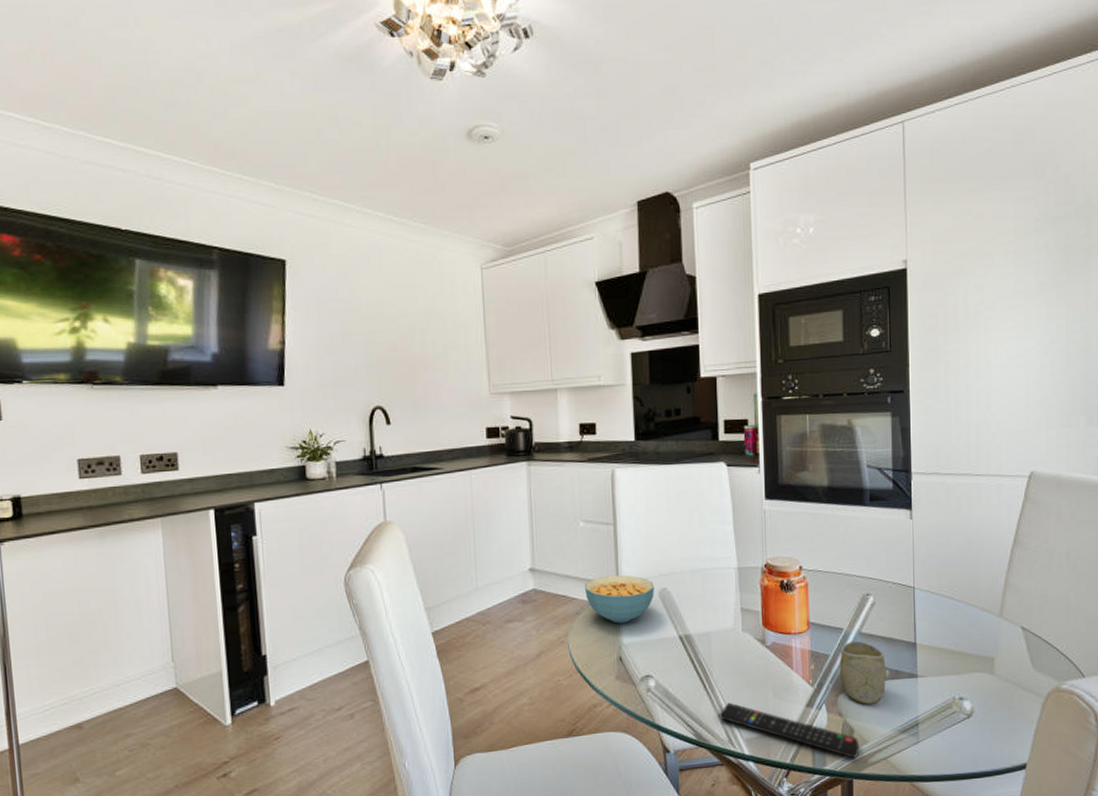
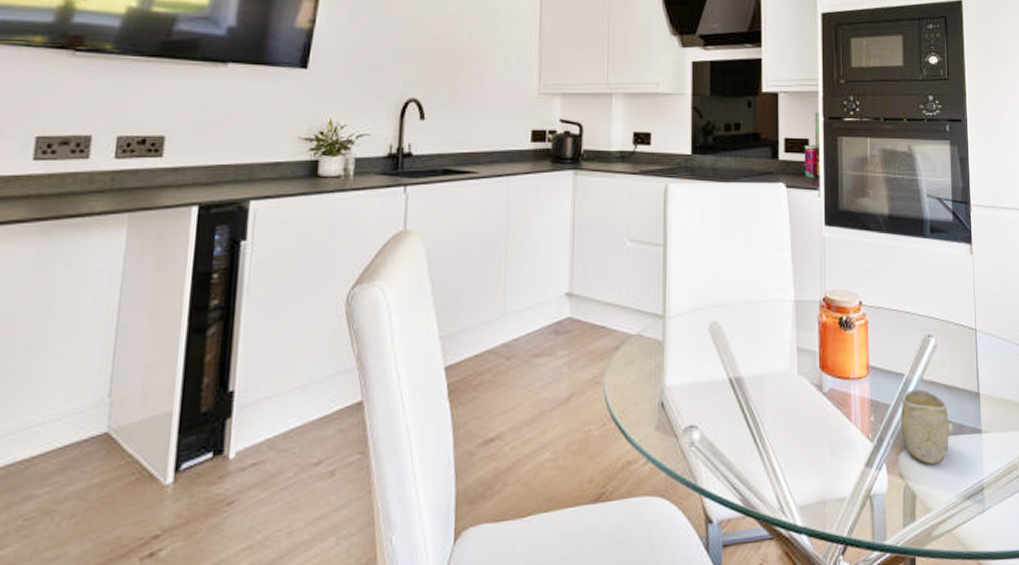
cereal bowl: present [585,575,654,623] -> none [627,304,704,362]
remote control: present [719,702,859,758] -> none [770,460,922,530]

